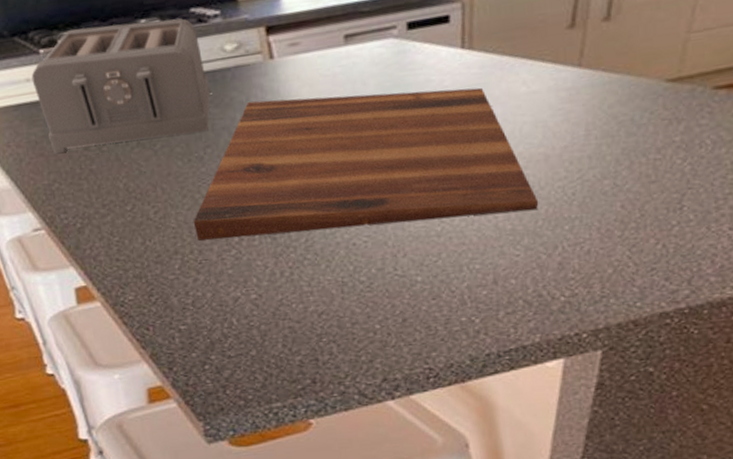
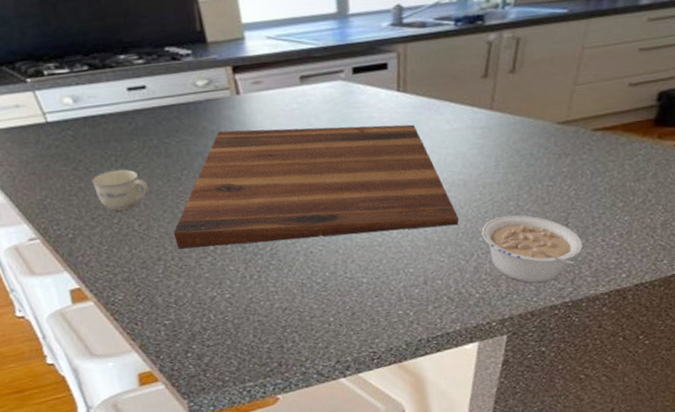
toaster: present [31,18,211,154] -> none [20,56,186,173]
cup: none [104,149,168,197] -> present [92,170,150,211]
legume: none [567,197,703,284] -> present [481,215,583,284]

